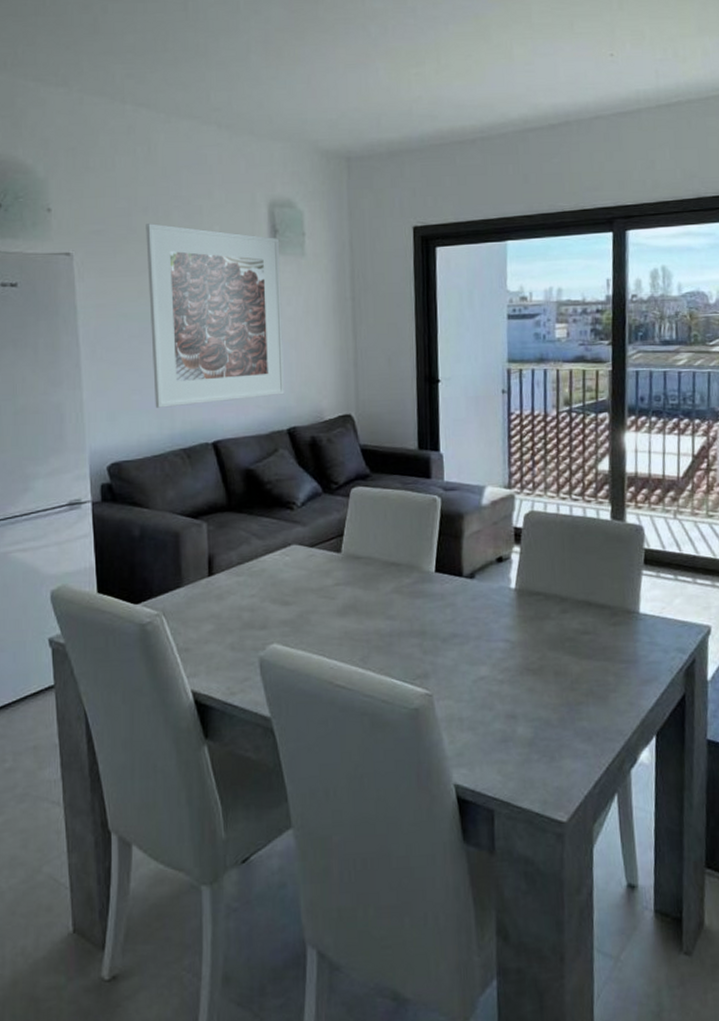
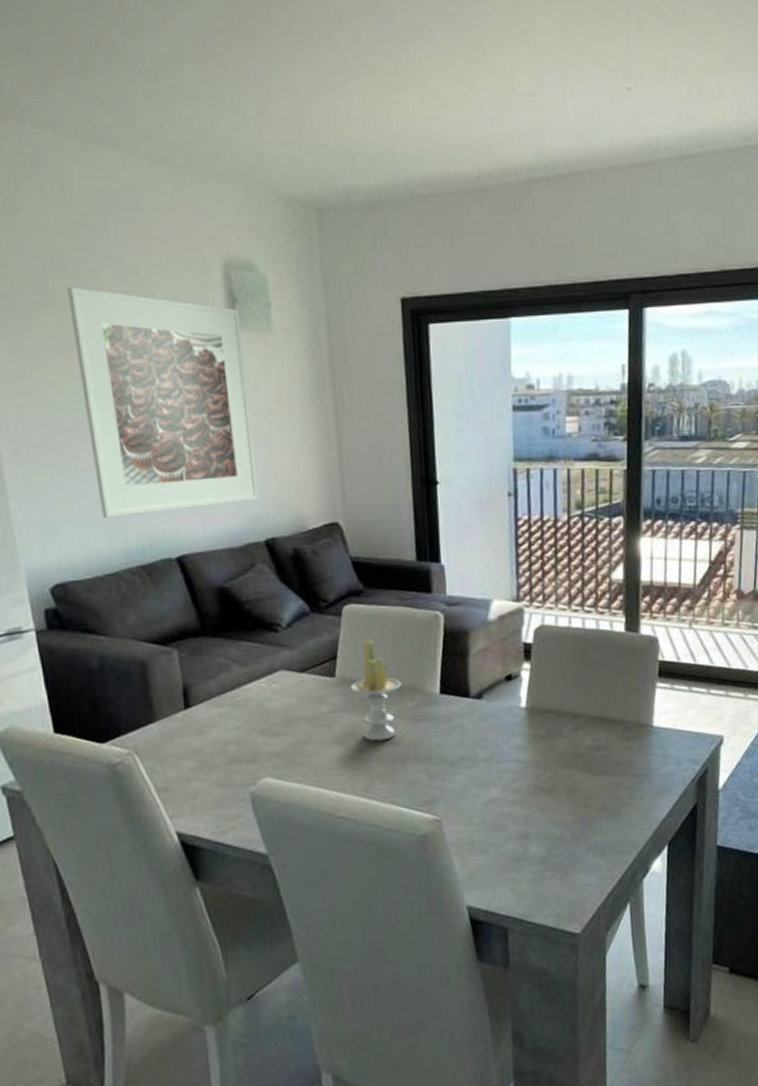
candle: none [353,518,401,615] -> present [350,638,402,742]

